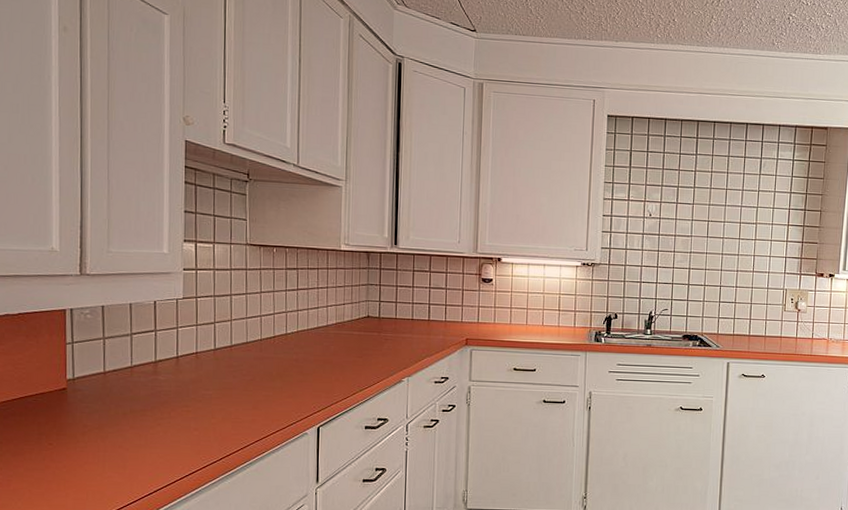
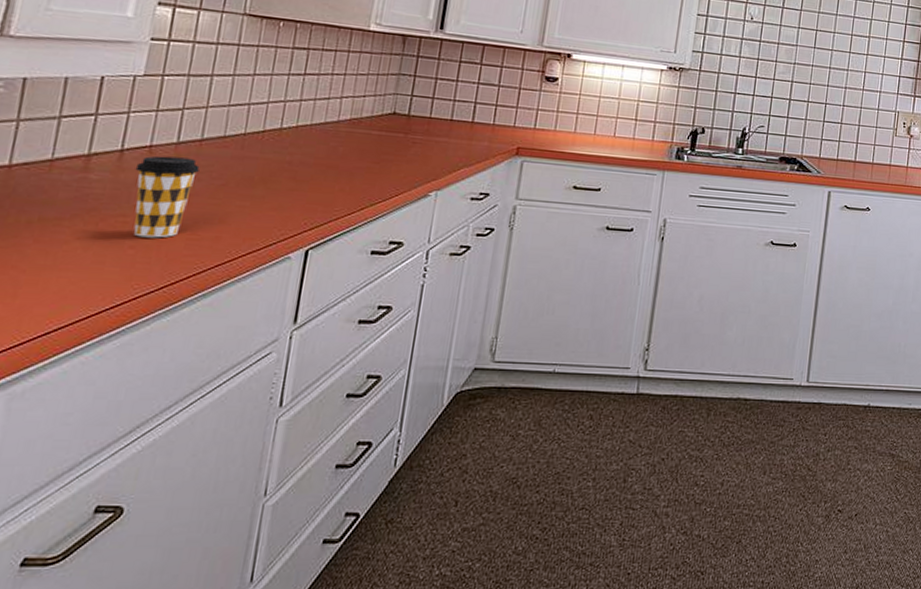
coffee cup: none [189,360,233,422] -> present [133,155,200,238]

